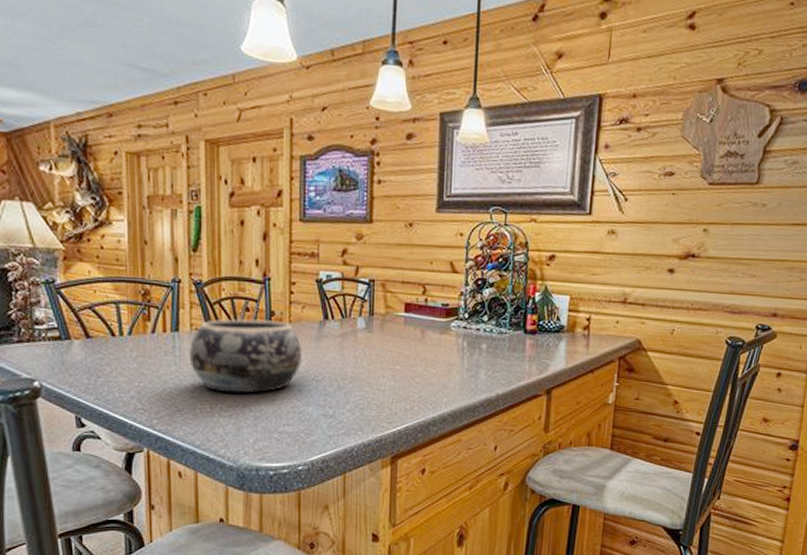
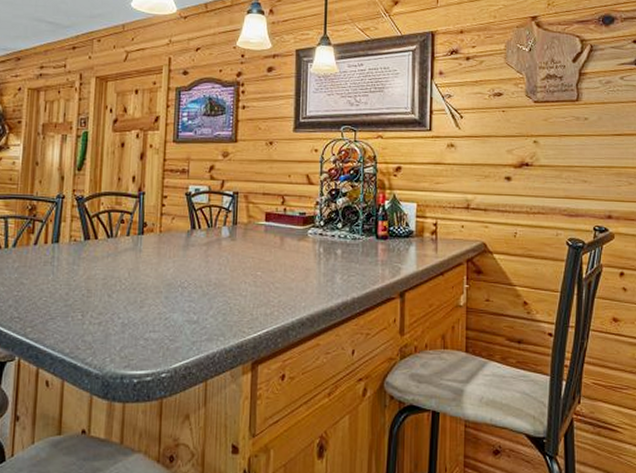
decorative bowl: present [190,318,302,394] -> none [67,229,170,301]

